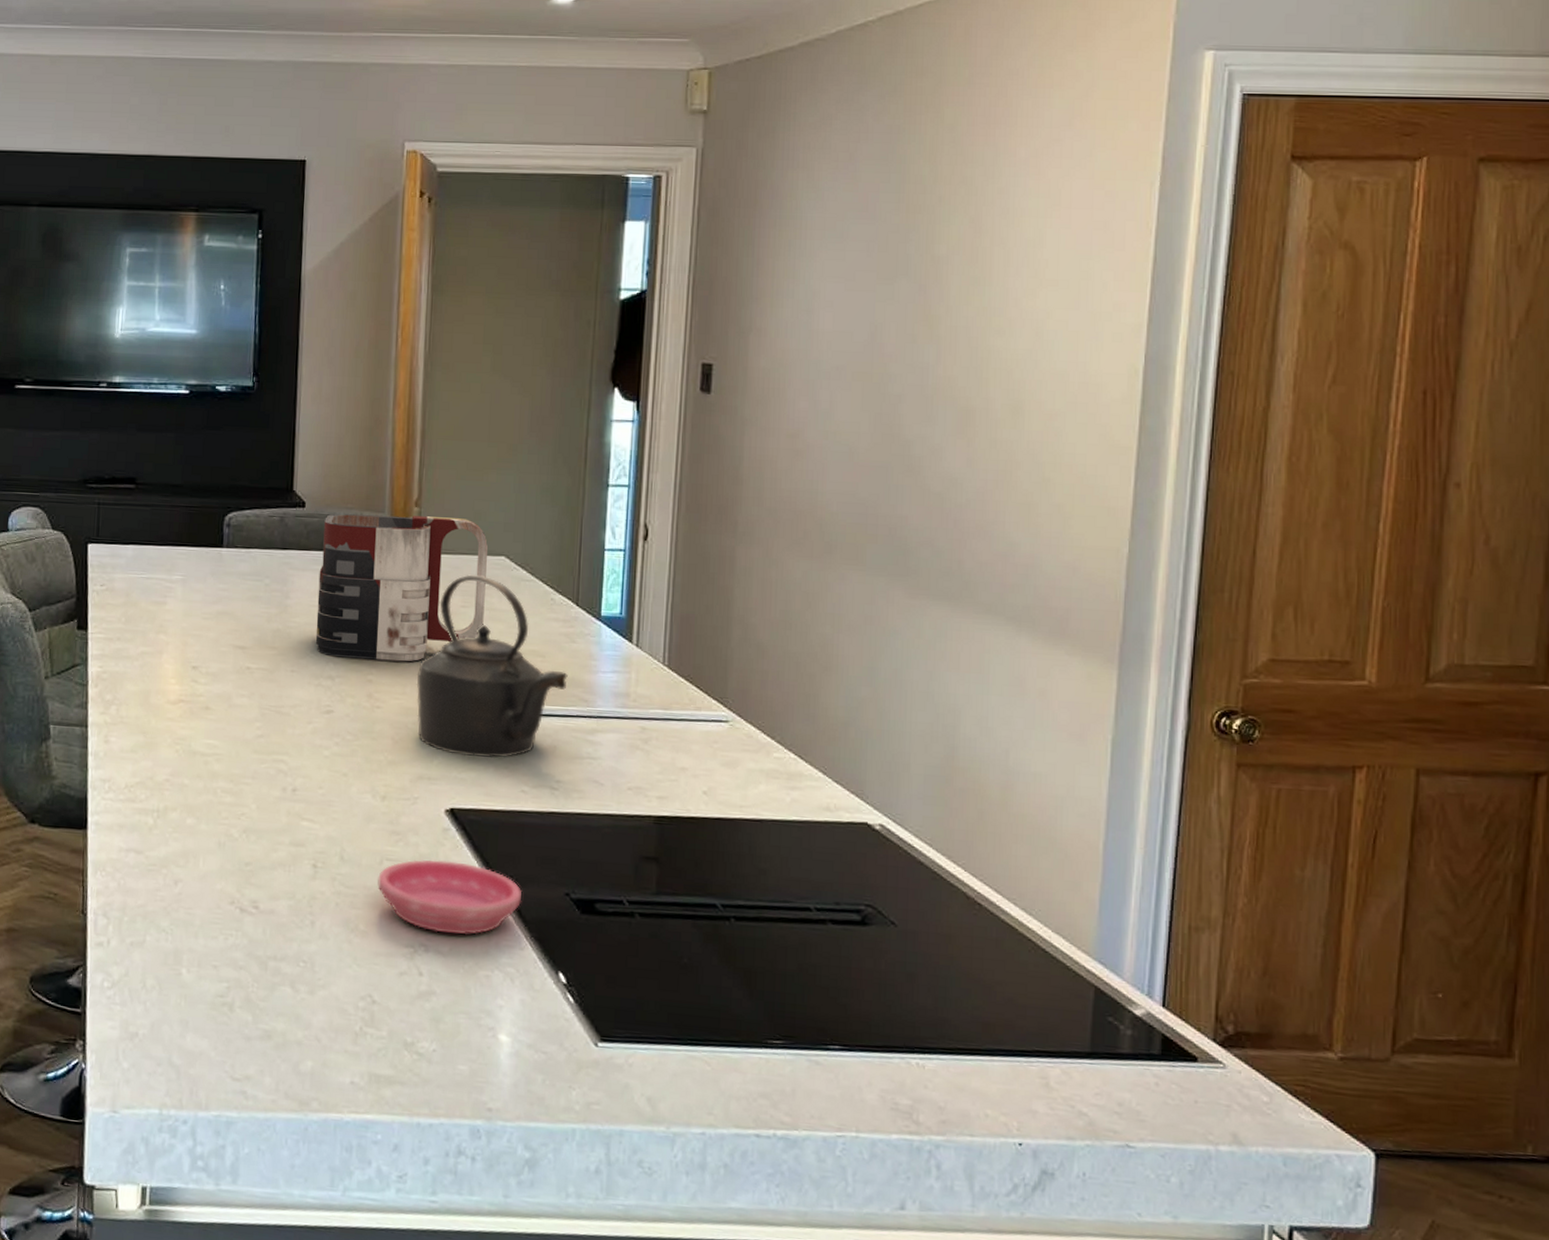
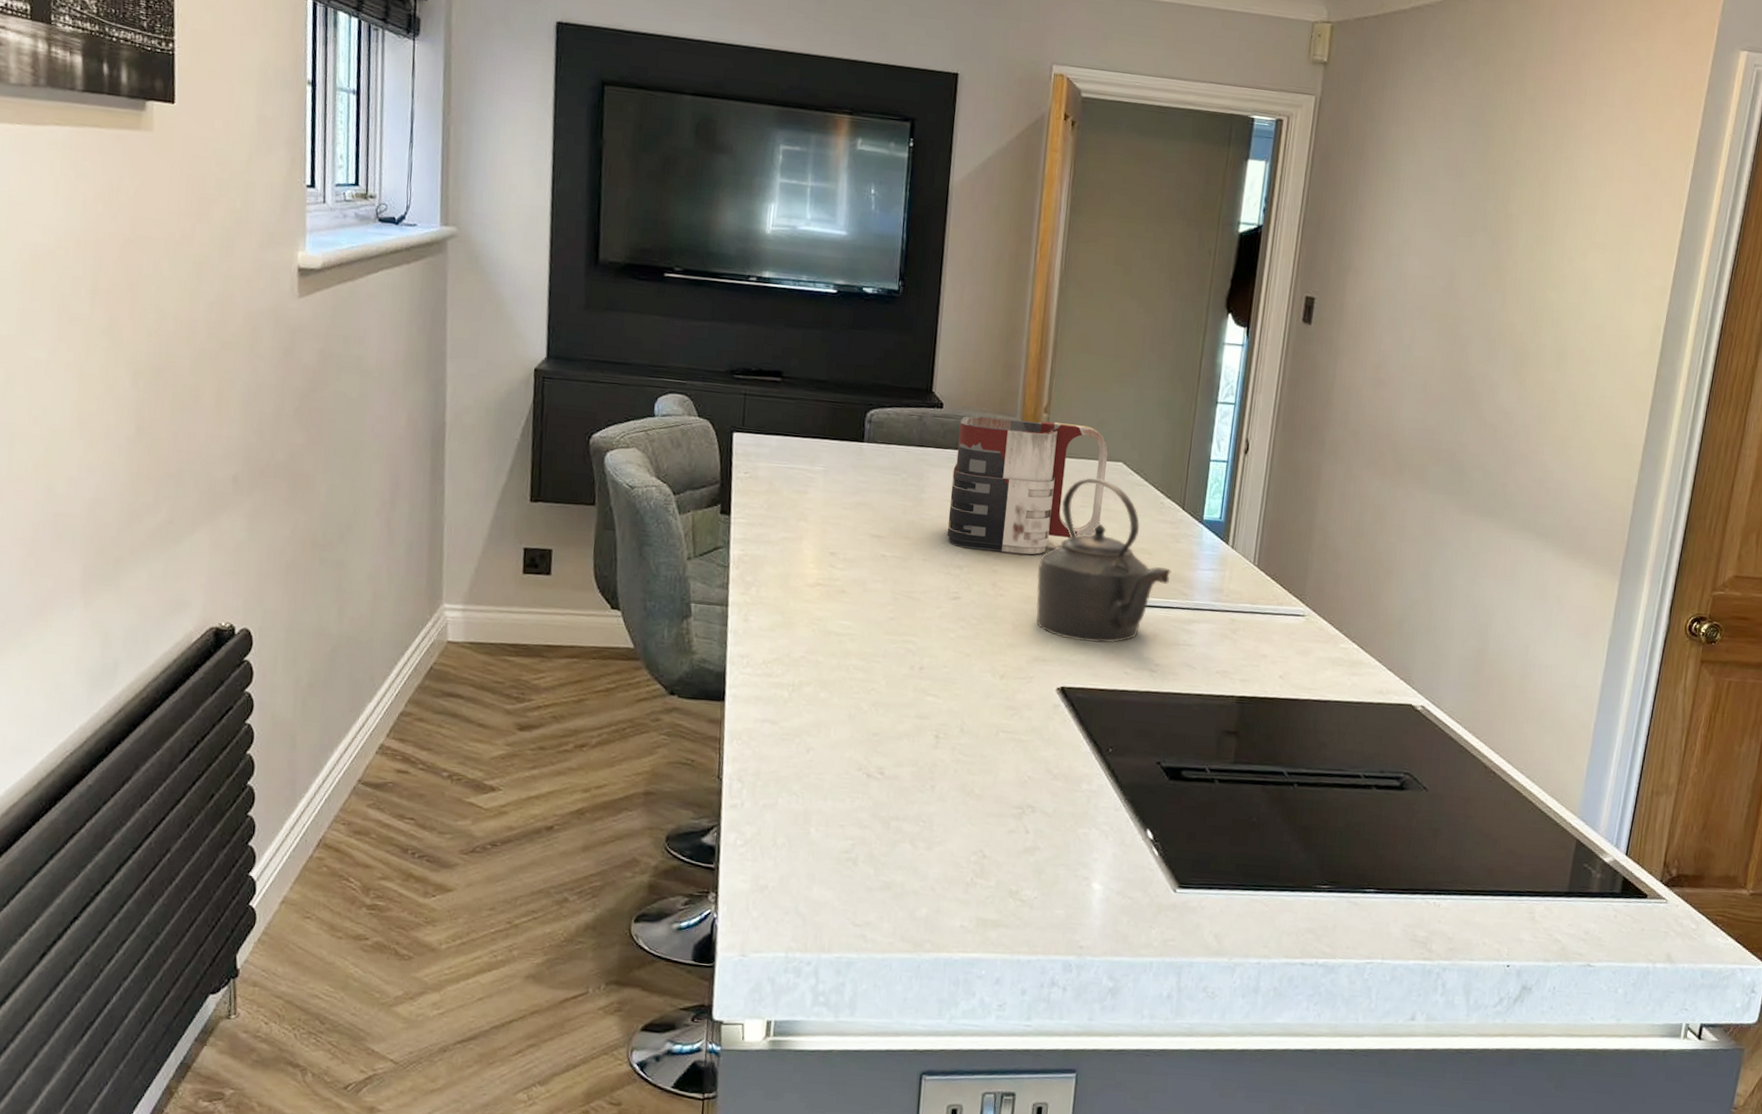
saucer: present [377,859,522,934] -> none [993,732,1119,797]

